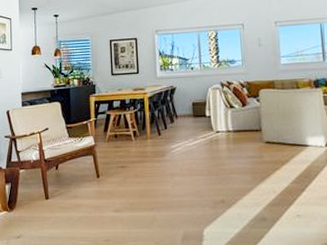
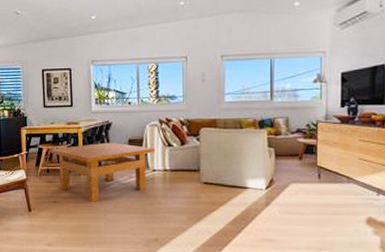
table: none [117,106,218,166] -> present [49,142,156,202]

